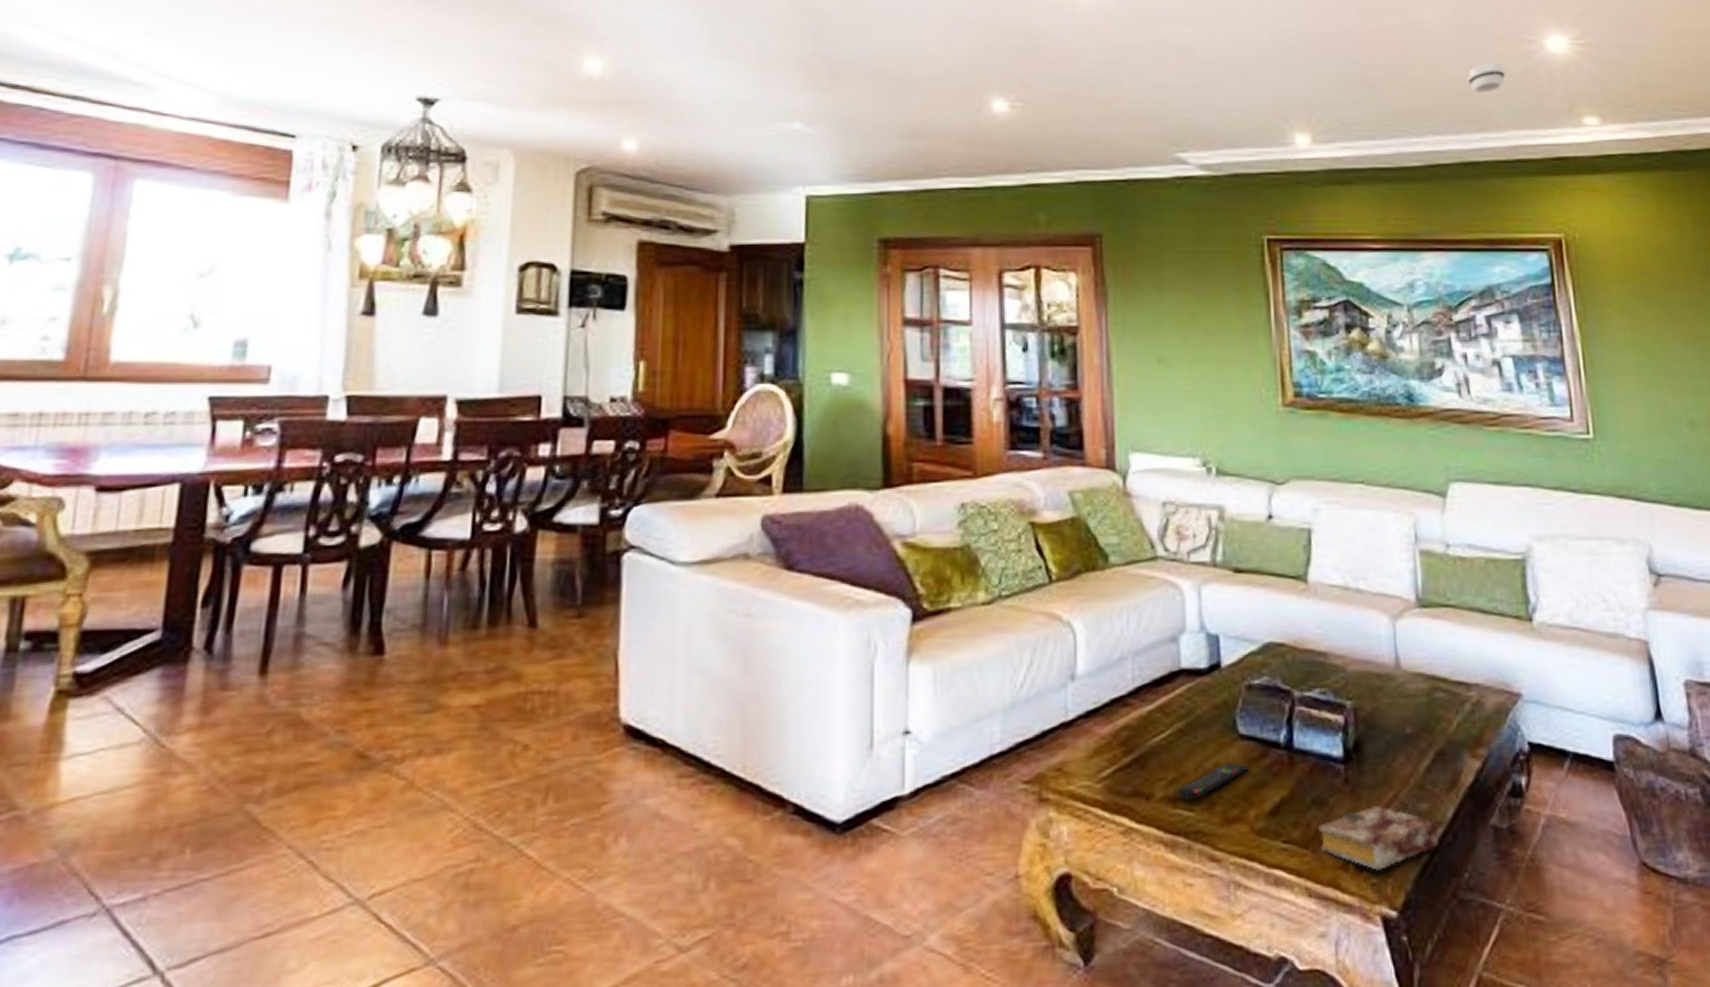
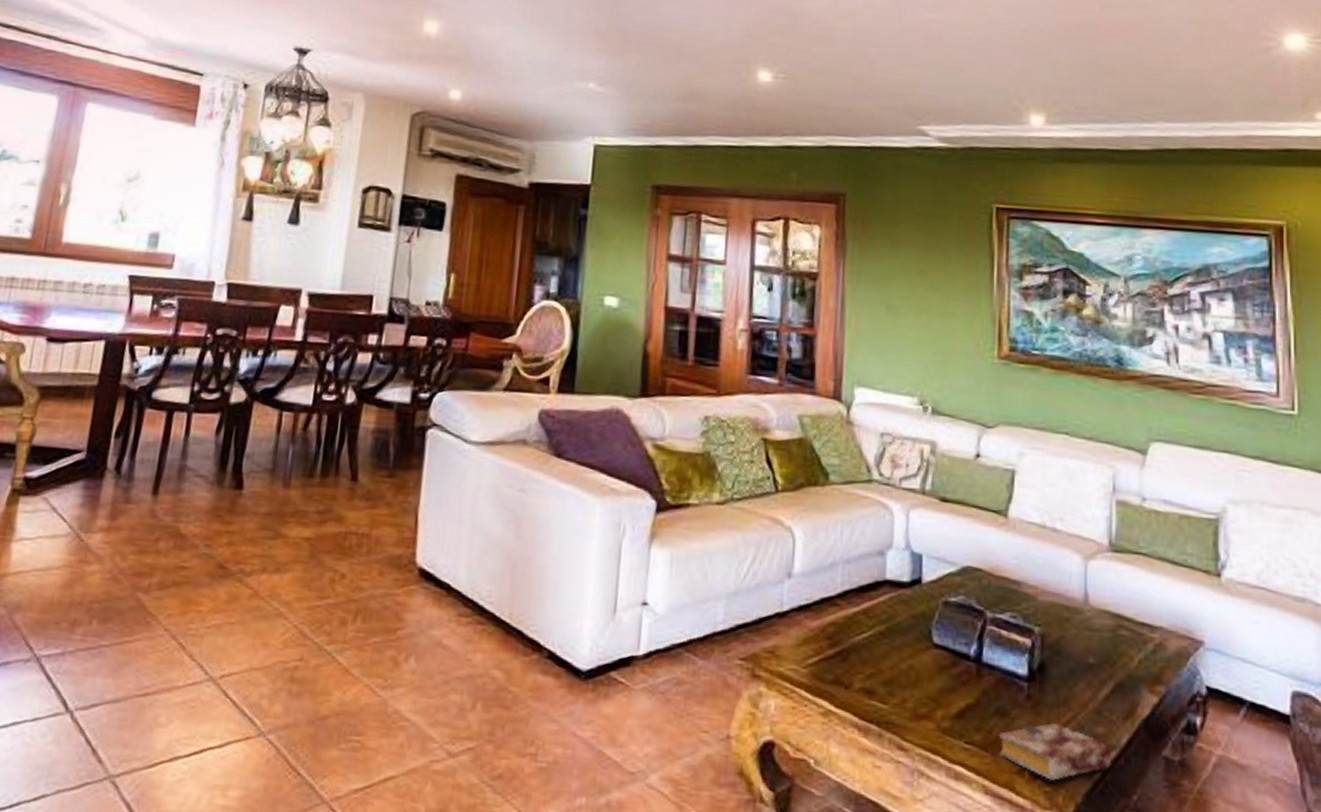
remote control: present [1176,762,1250,800] -> none [872,666,940,694]
smoke detector: present [1467,63,1506,93] -> none [1202,57,1242,85]

